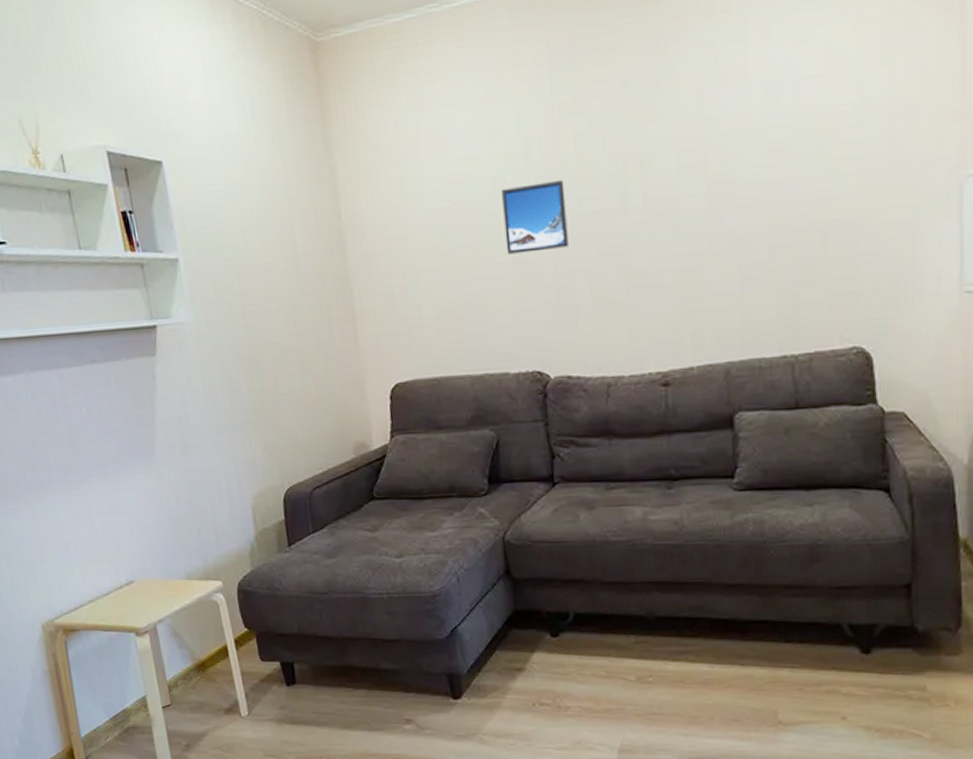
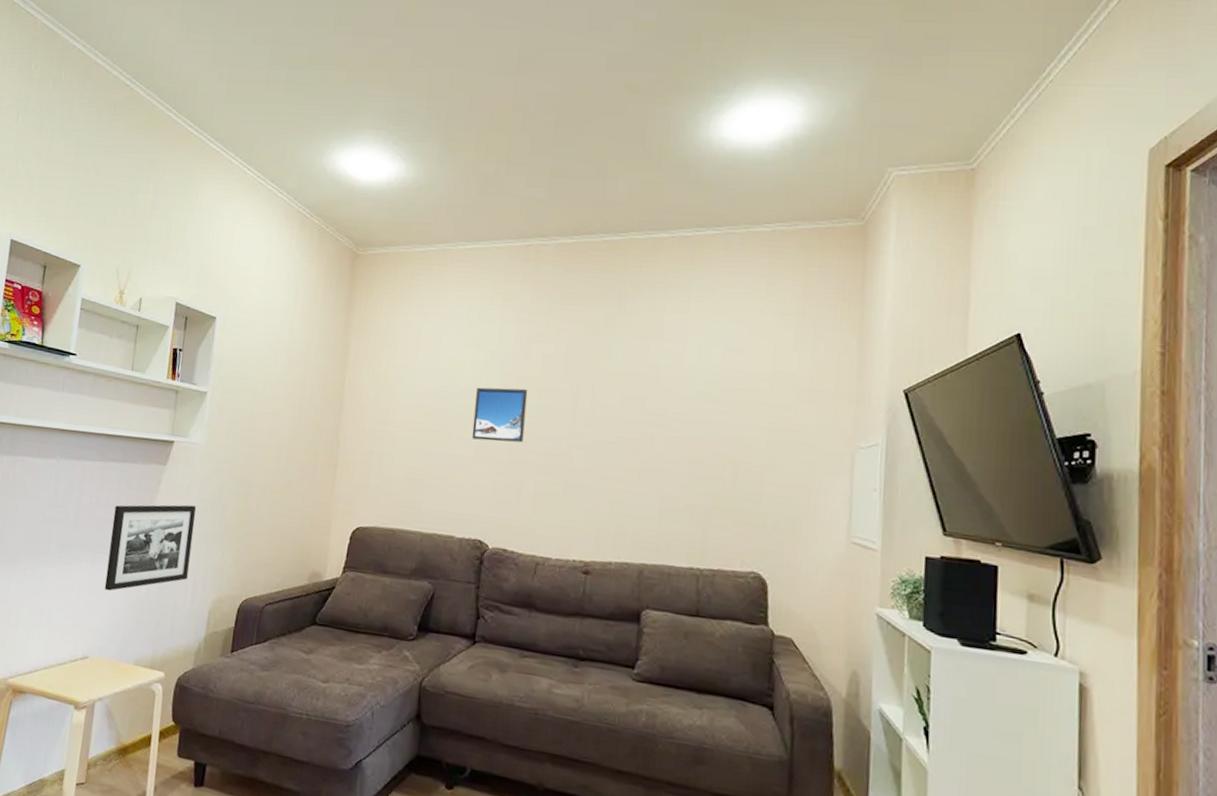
picture frame: none [111,396,219,508] -> present [104,504,196,591]

